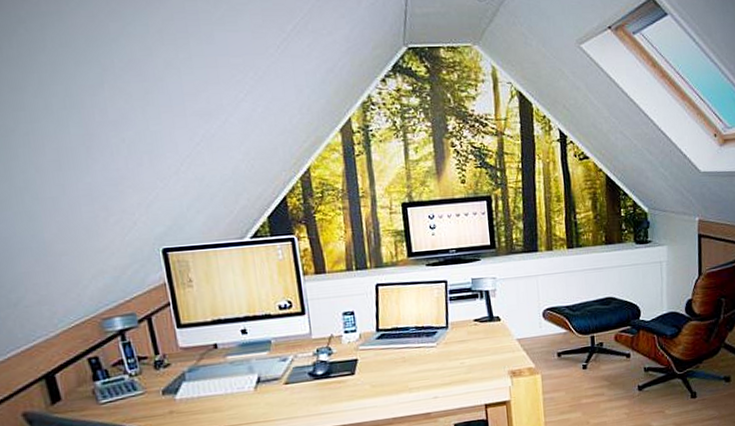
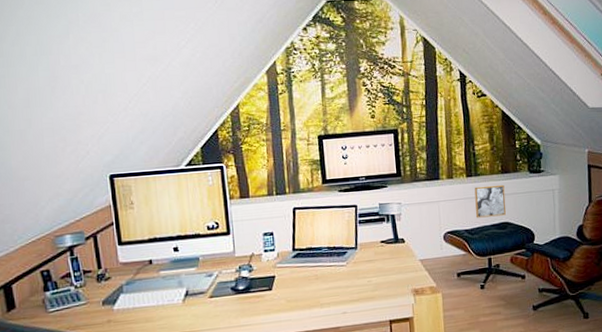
wall art: none [576,256,610,293] -> present [474,184,506,218]

